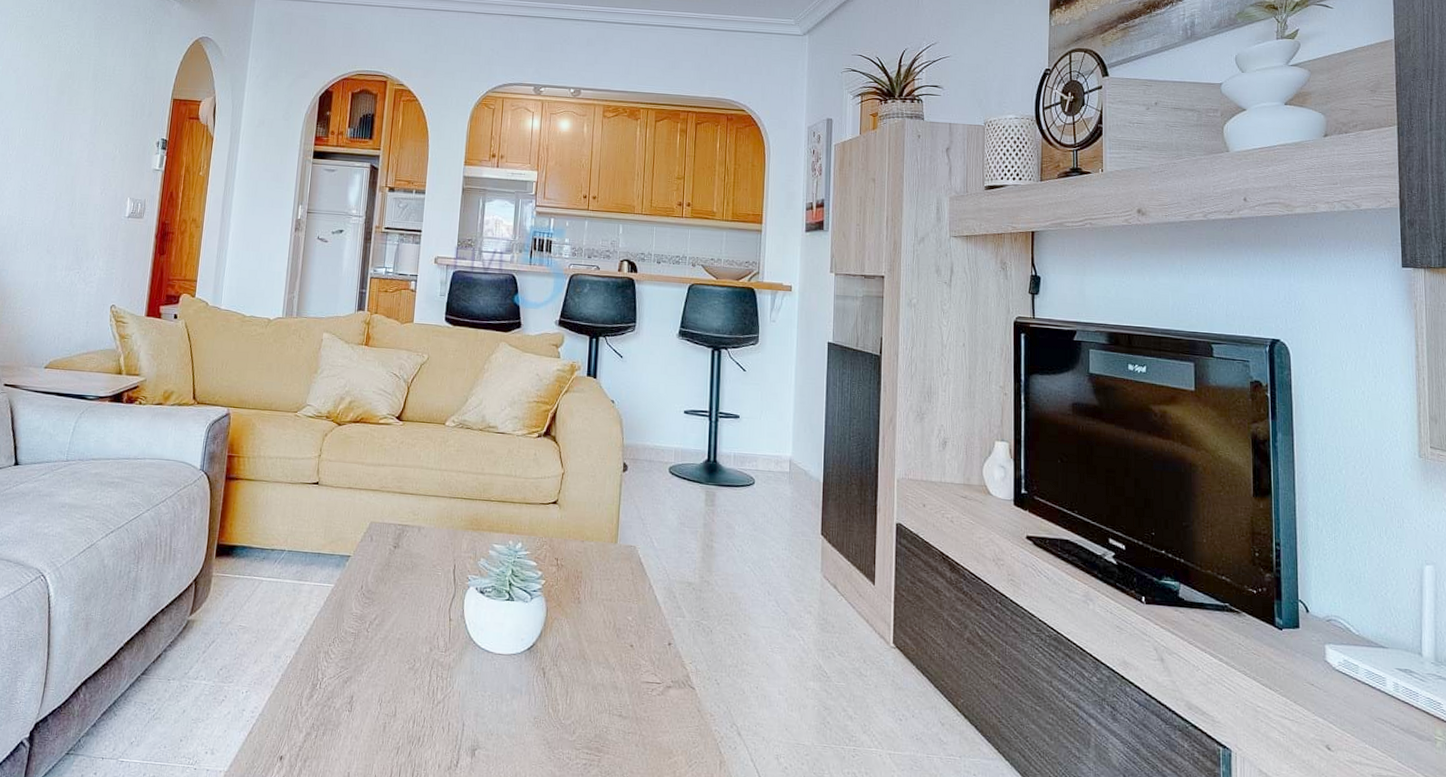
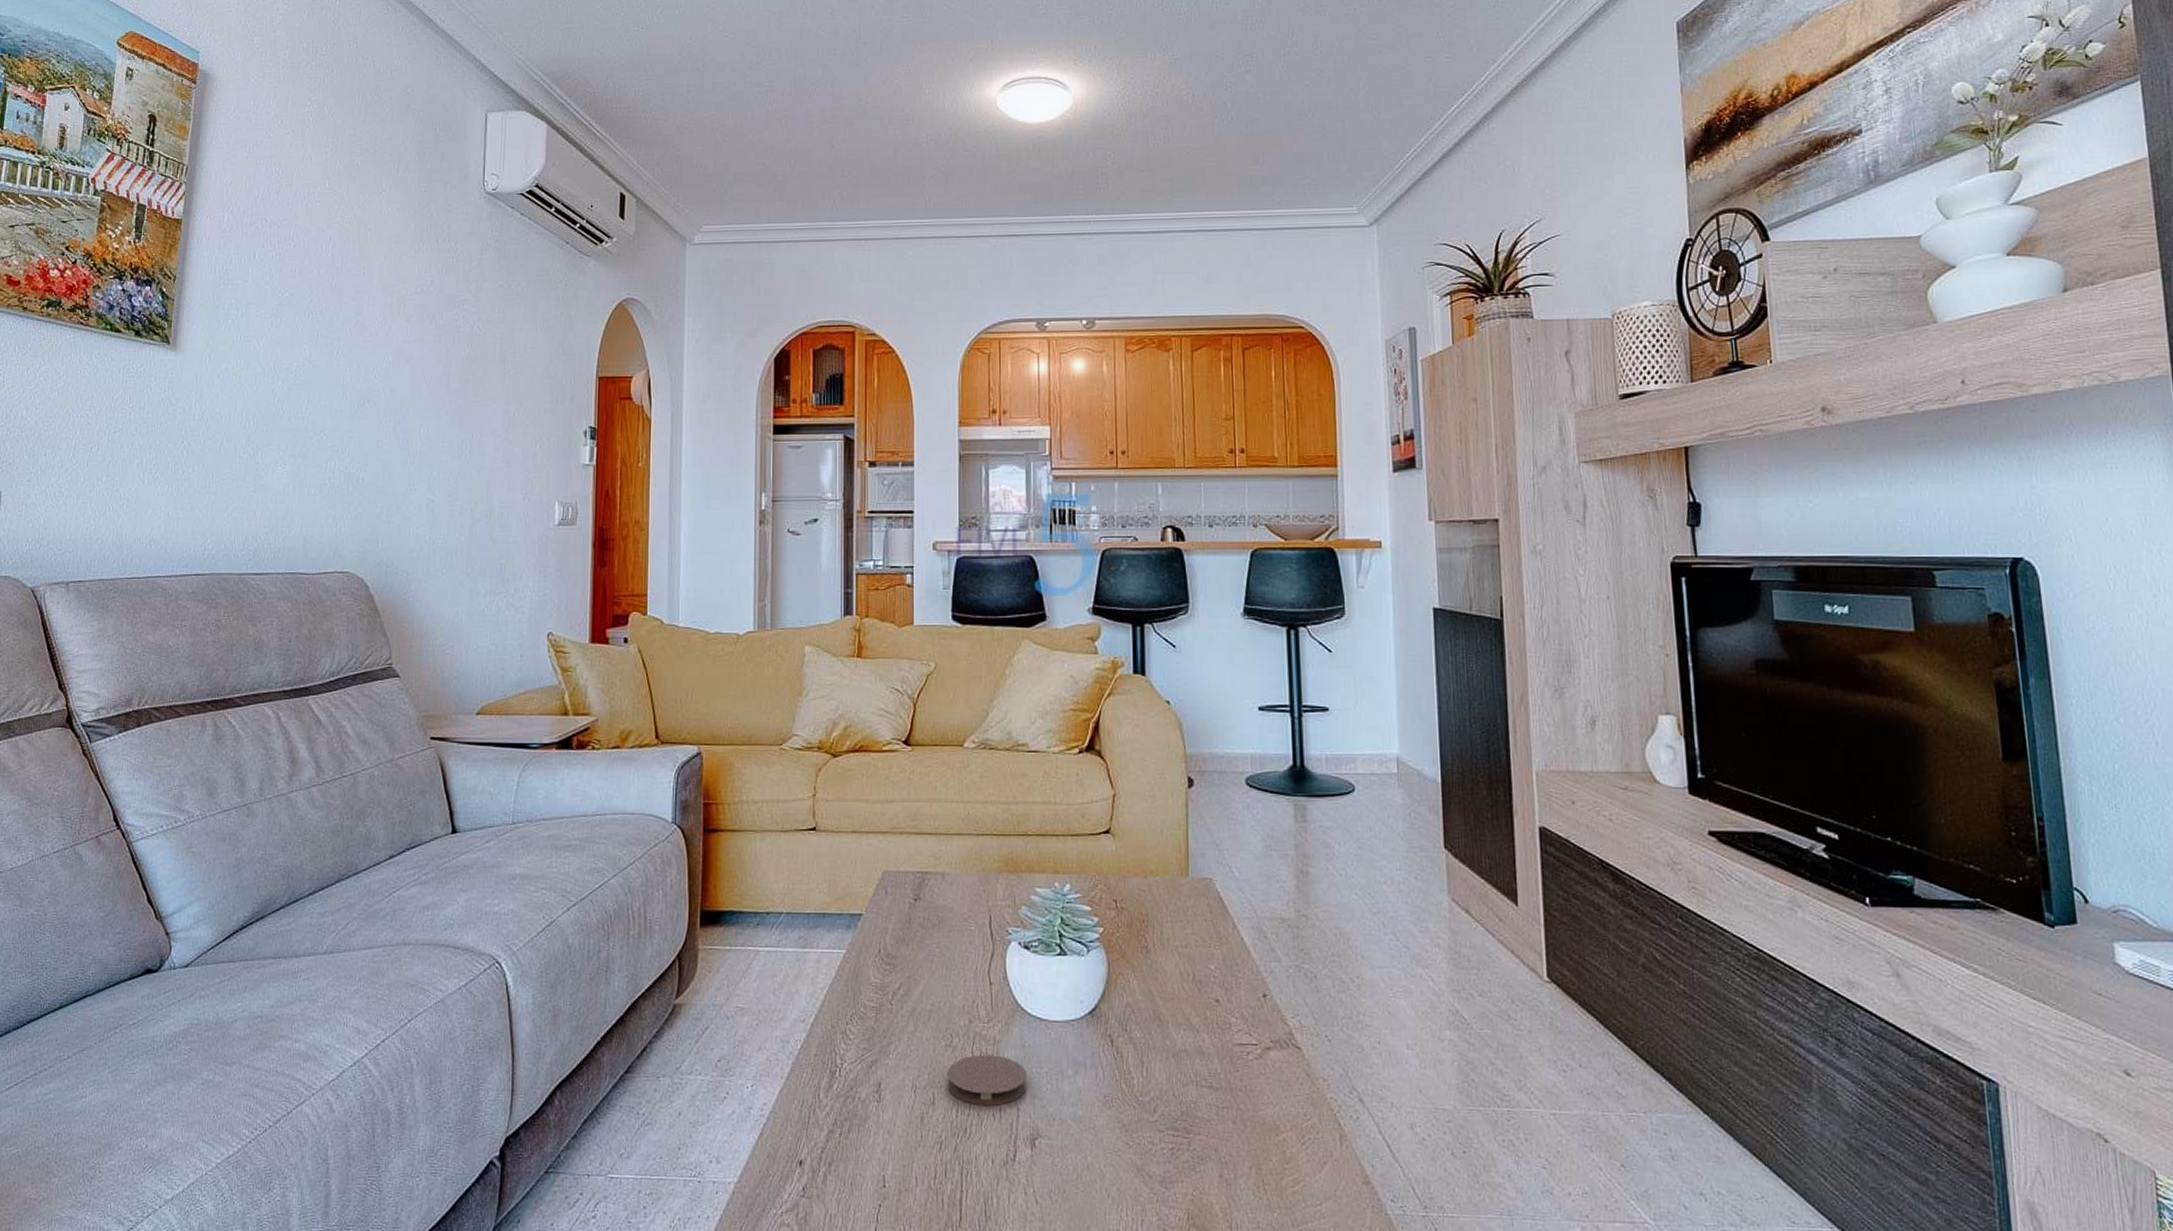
coaster: none [407,677,473,720] -> present [947,1054,1027,1106]

